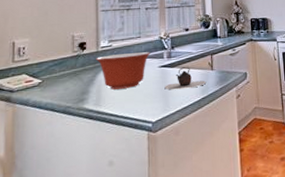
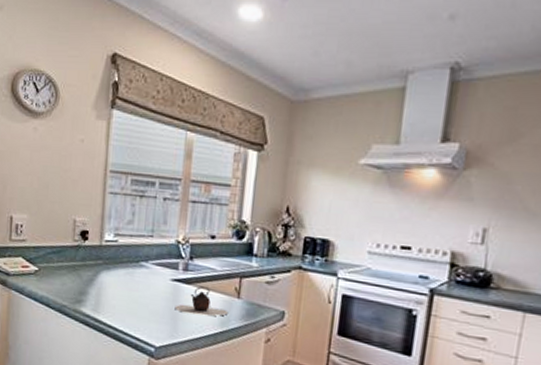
mixing bowl: present [96,52,151,90] -> none [98,252,163,299]

